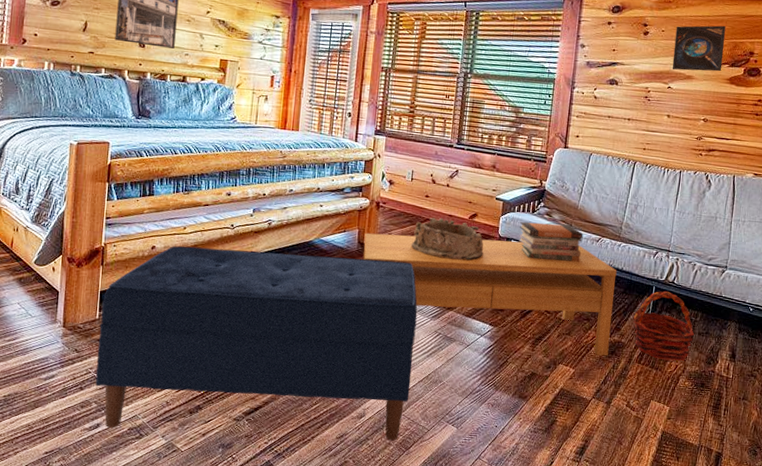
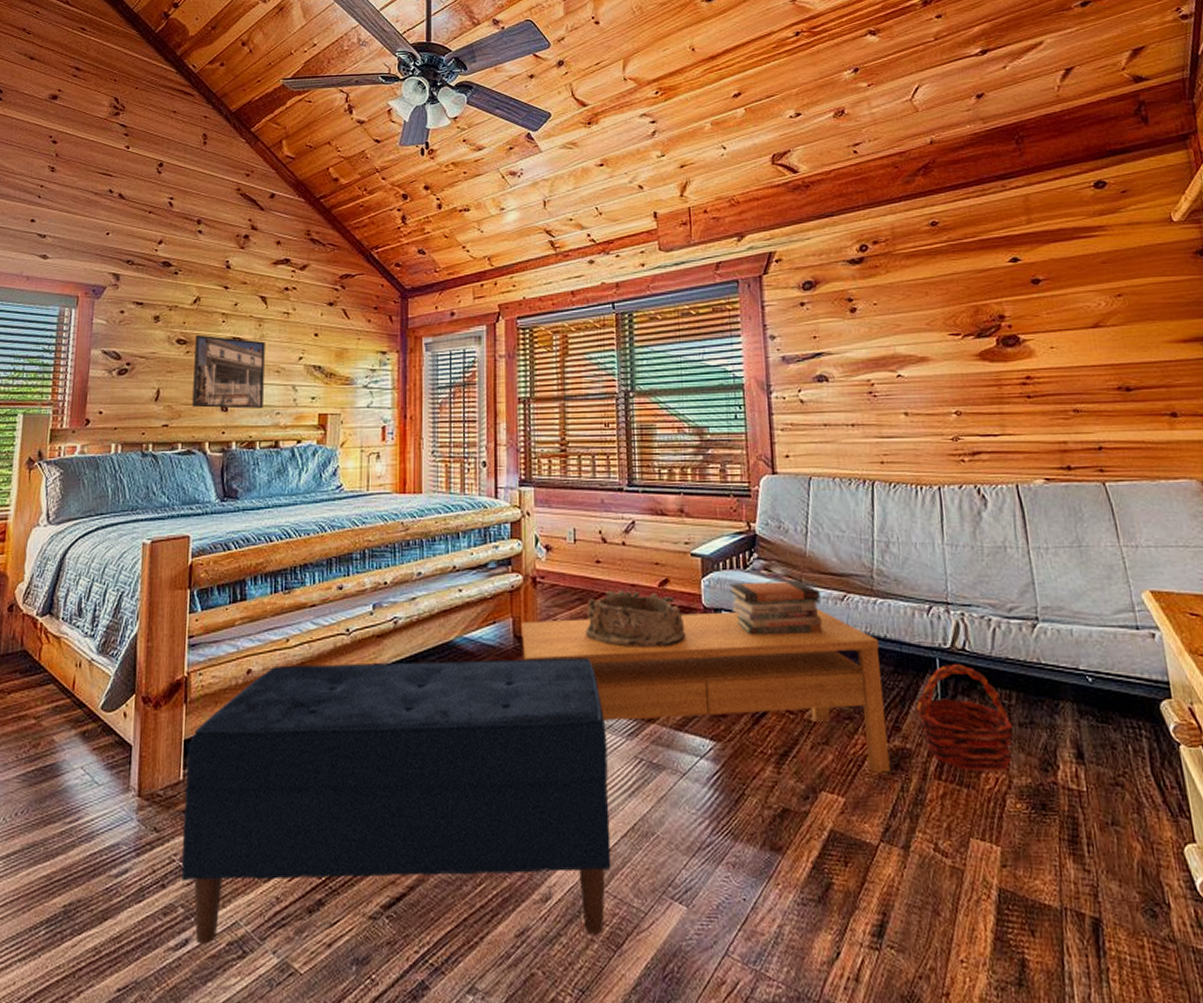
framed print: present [672,25,726,72] -> none [891,286,966,353]

